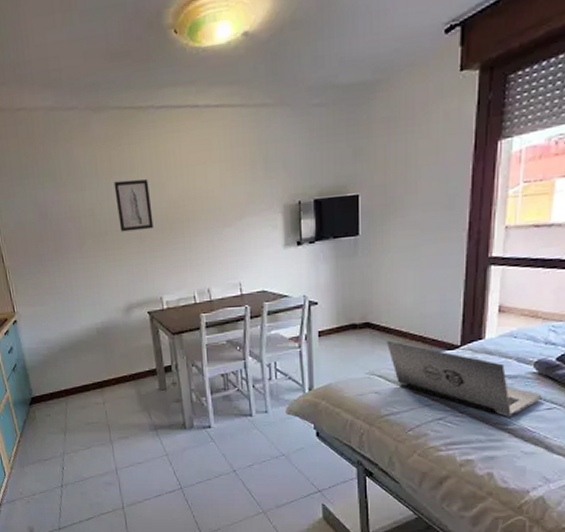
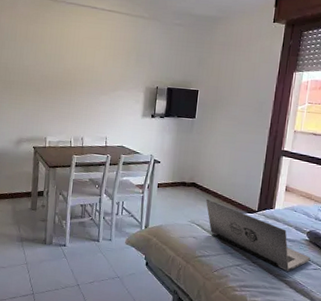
wall art: present [114,179,154,232] -> none [24,47,52,86]

